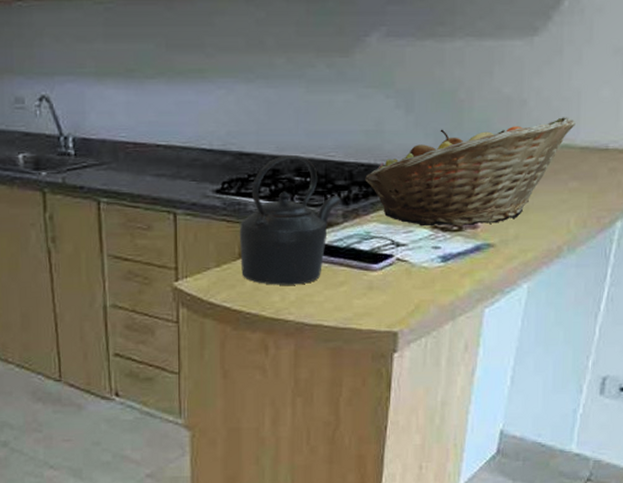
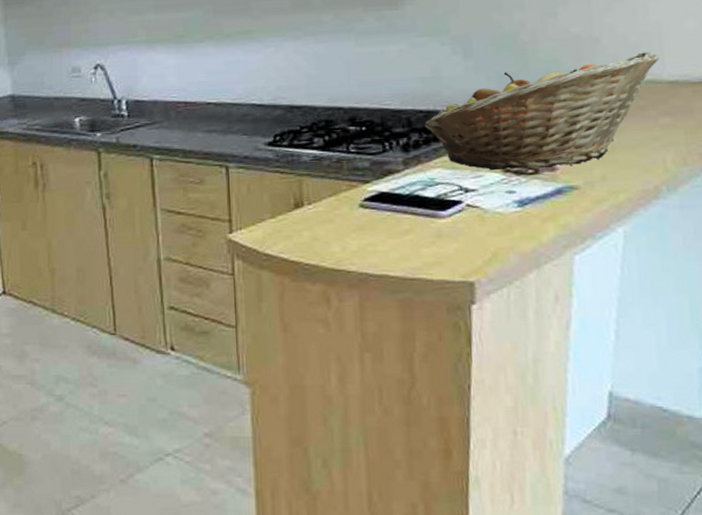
kettle: present [239,155,340,285] -> none [293,105,400,235]

